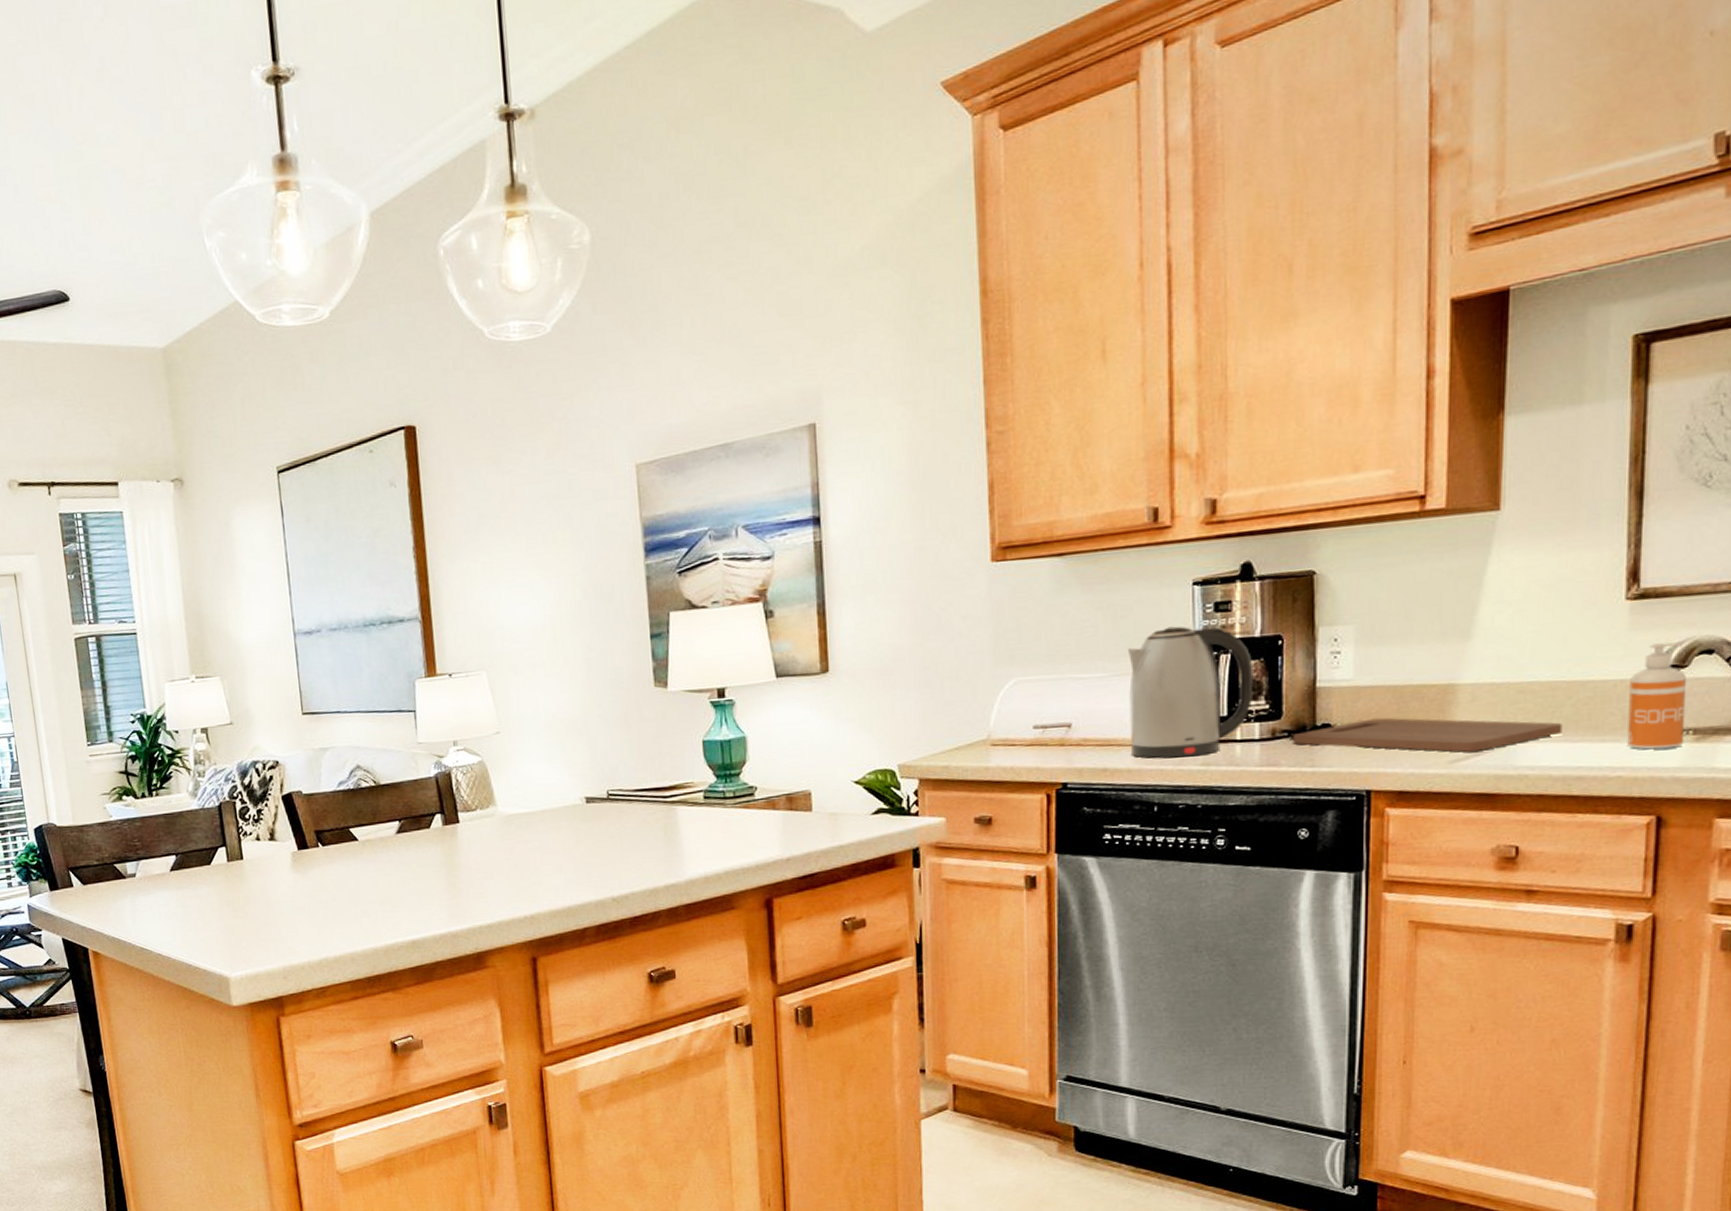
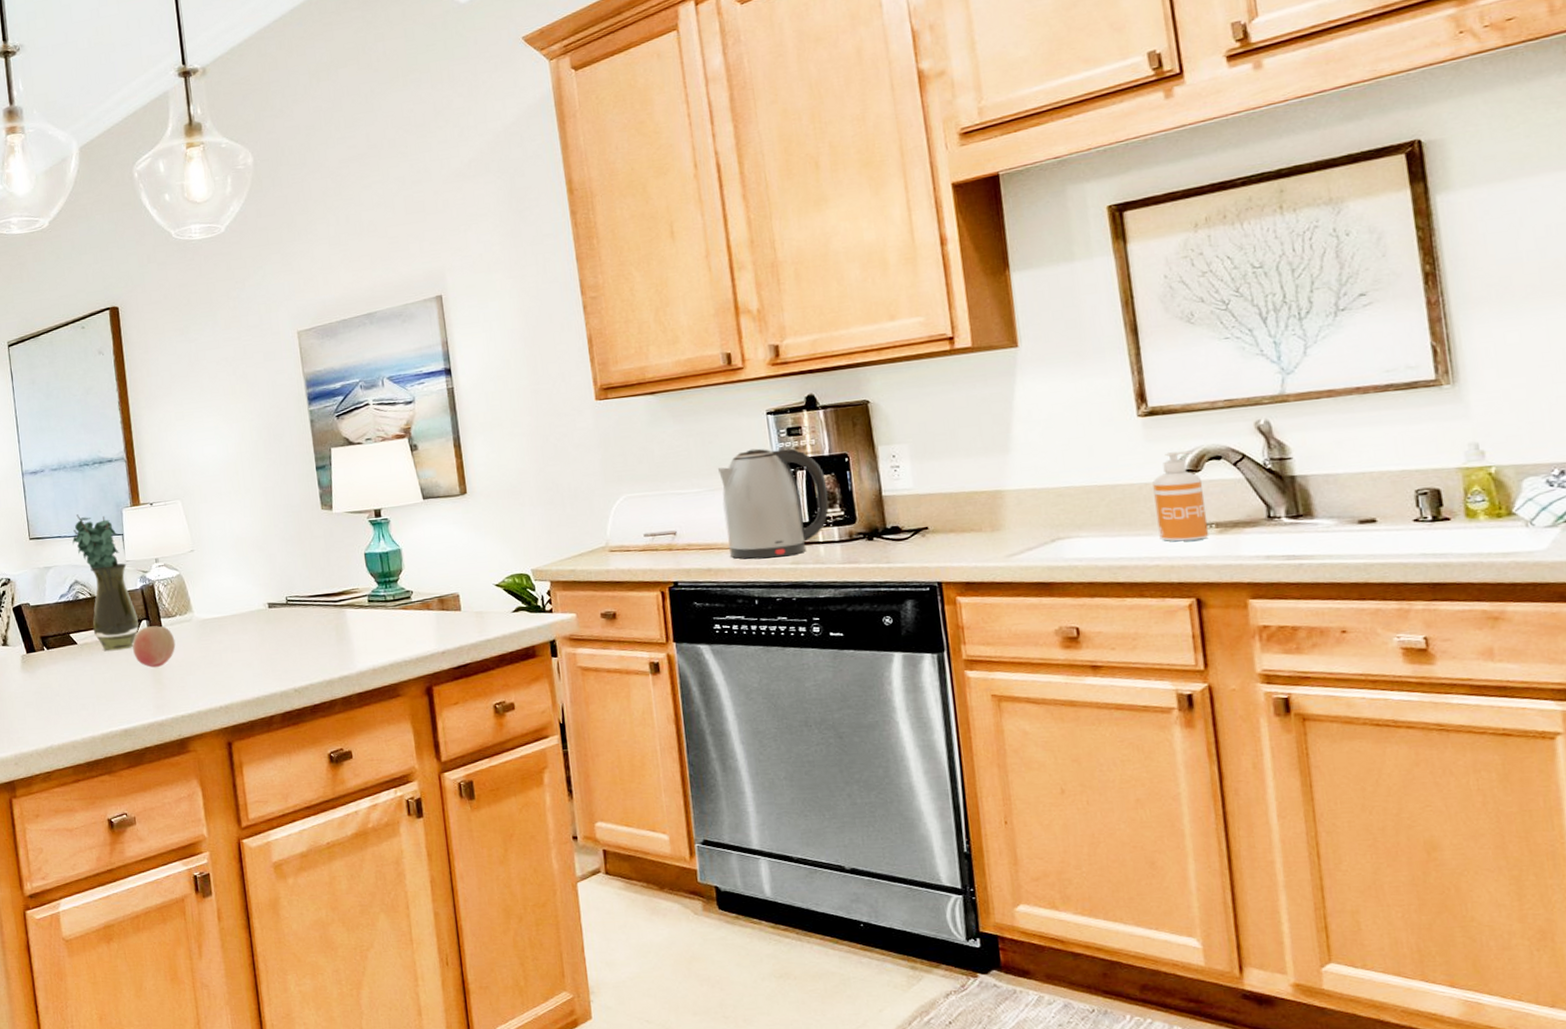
vase: none [354,685,432,850] -> present [72,514,139,652]
fruit: none [423,821,475,871] -> present [132,626,176,668]
cutting board: present [1293,717,1563,753] -> none [868,520,1101,548]

